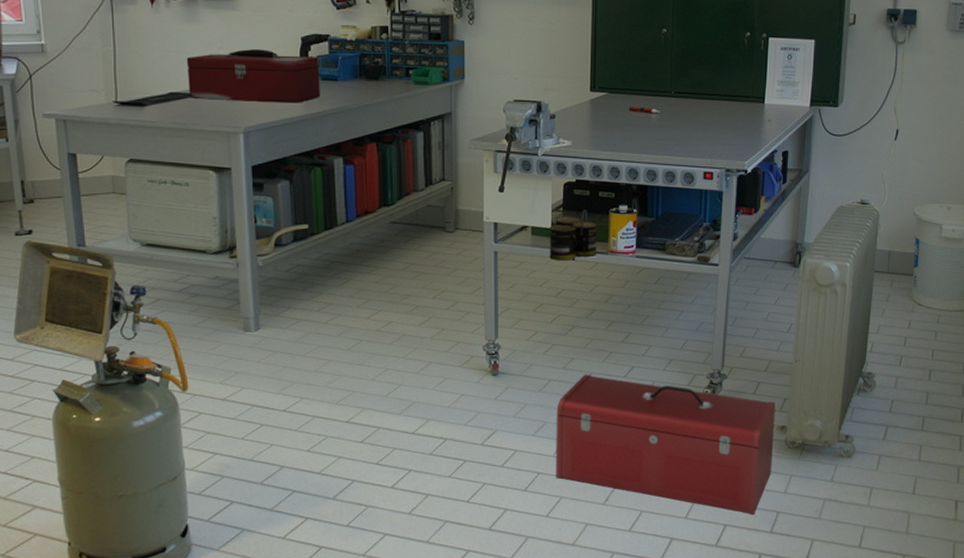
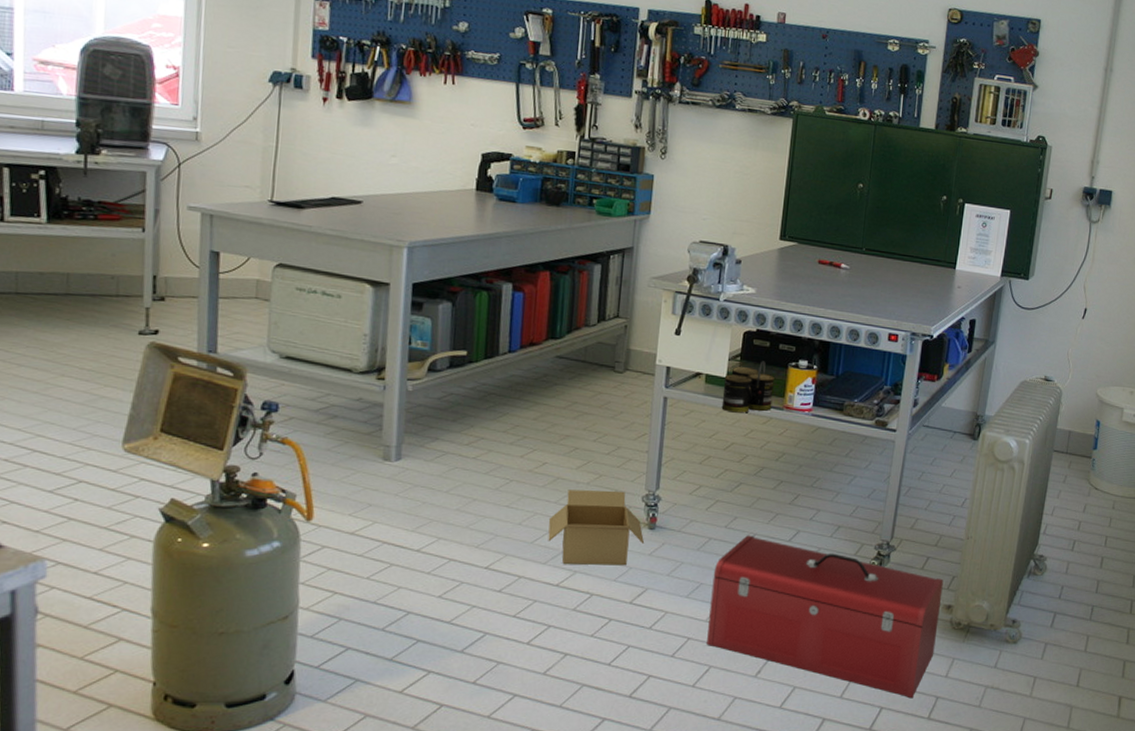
toolbox: present [186,49,320,103] -> none [353,160,498,222]
cardboard box: none [399,342,490,413] -> present [548,489,645,566]

